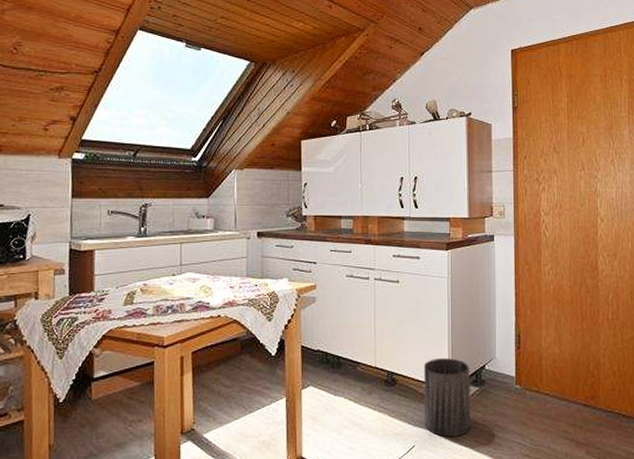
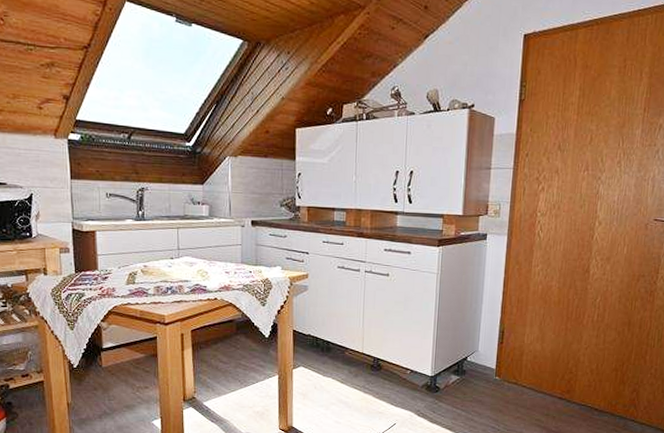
trash can: present [423,357,470,437] -> none [406,347,452,418]

